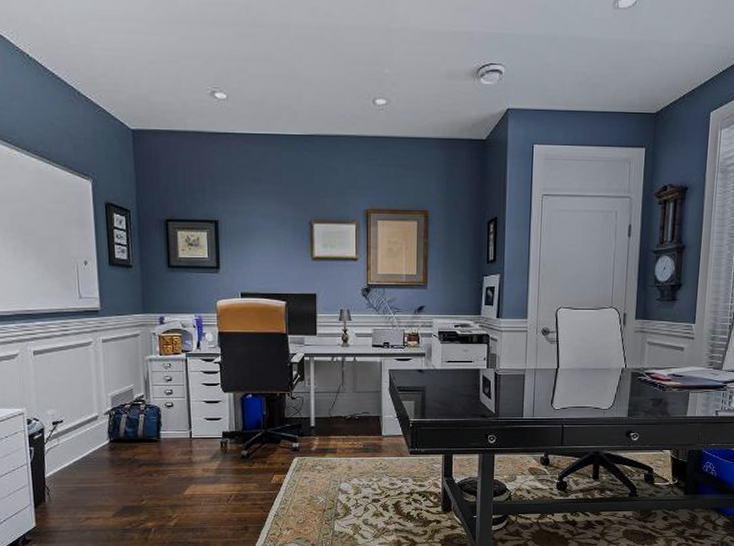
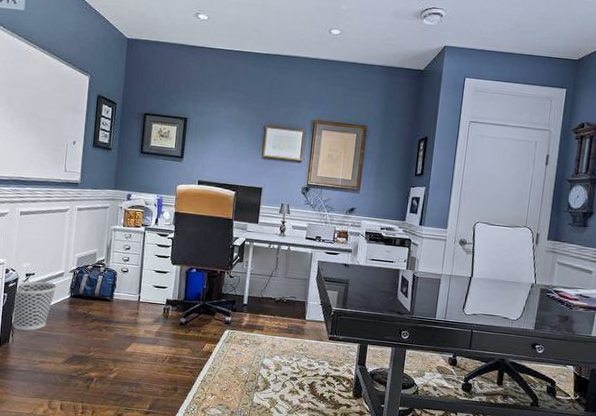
wastebasket: none [43,428,92,486] -> present [11,281,57,331]

